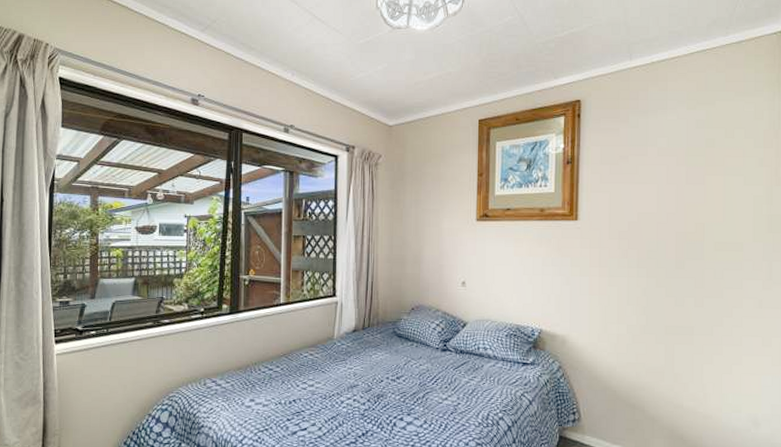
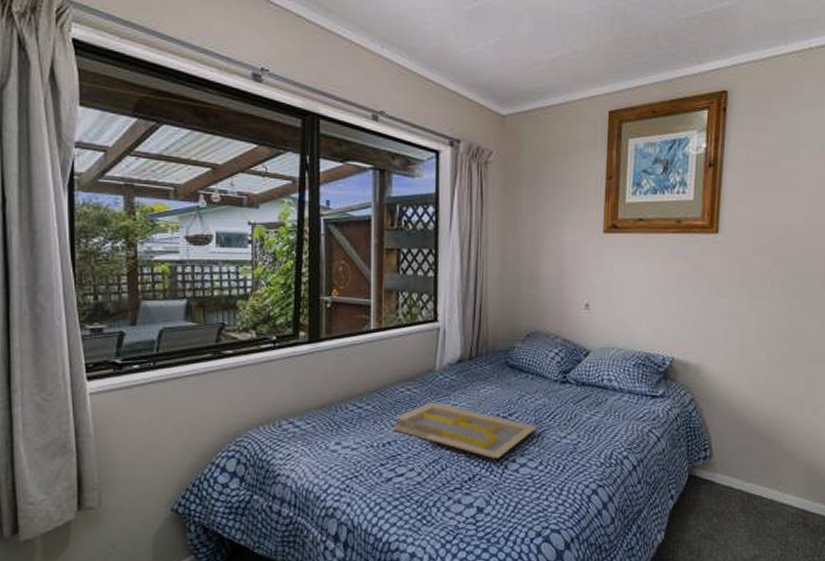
serving tray: none [298,365,423,417] -> present [393,402,538,459]

